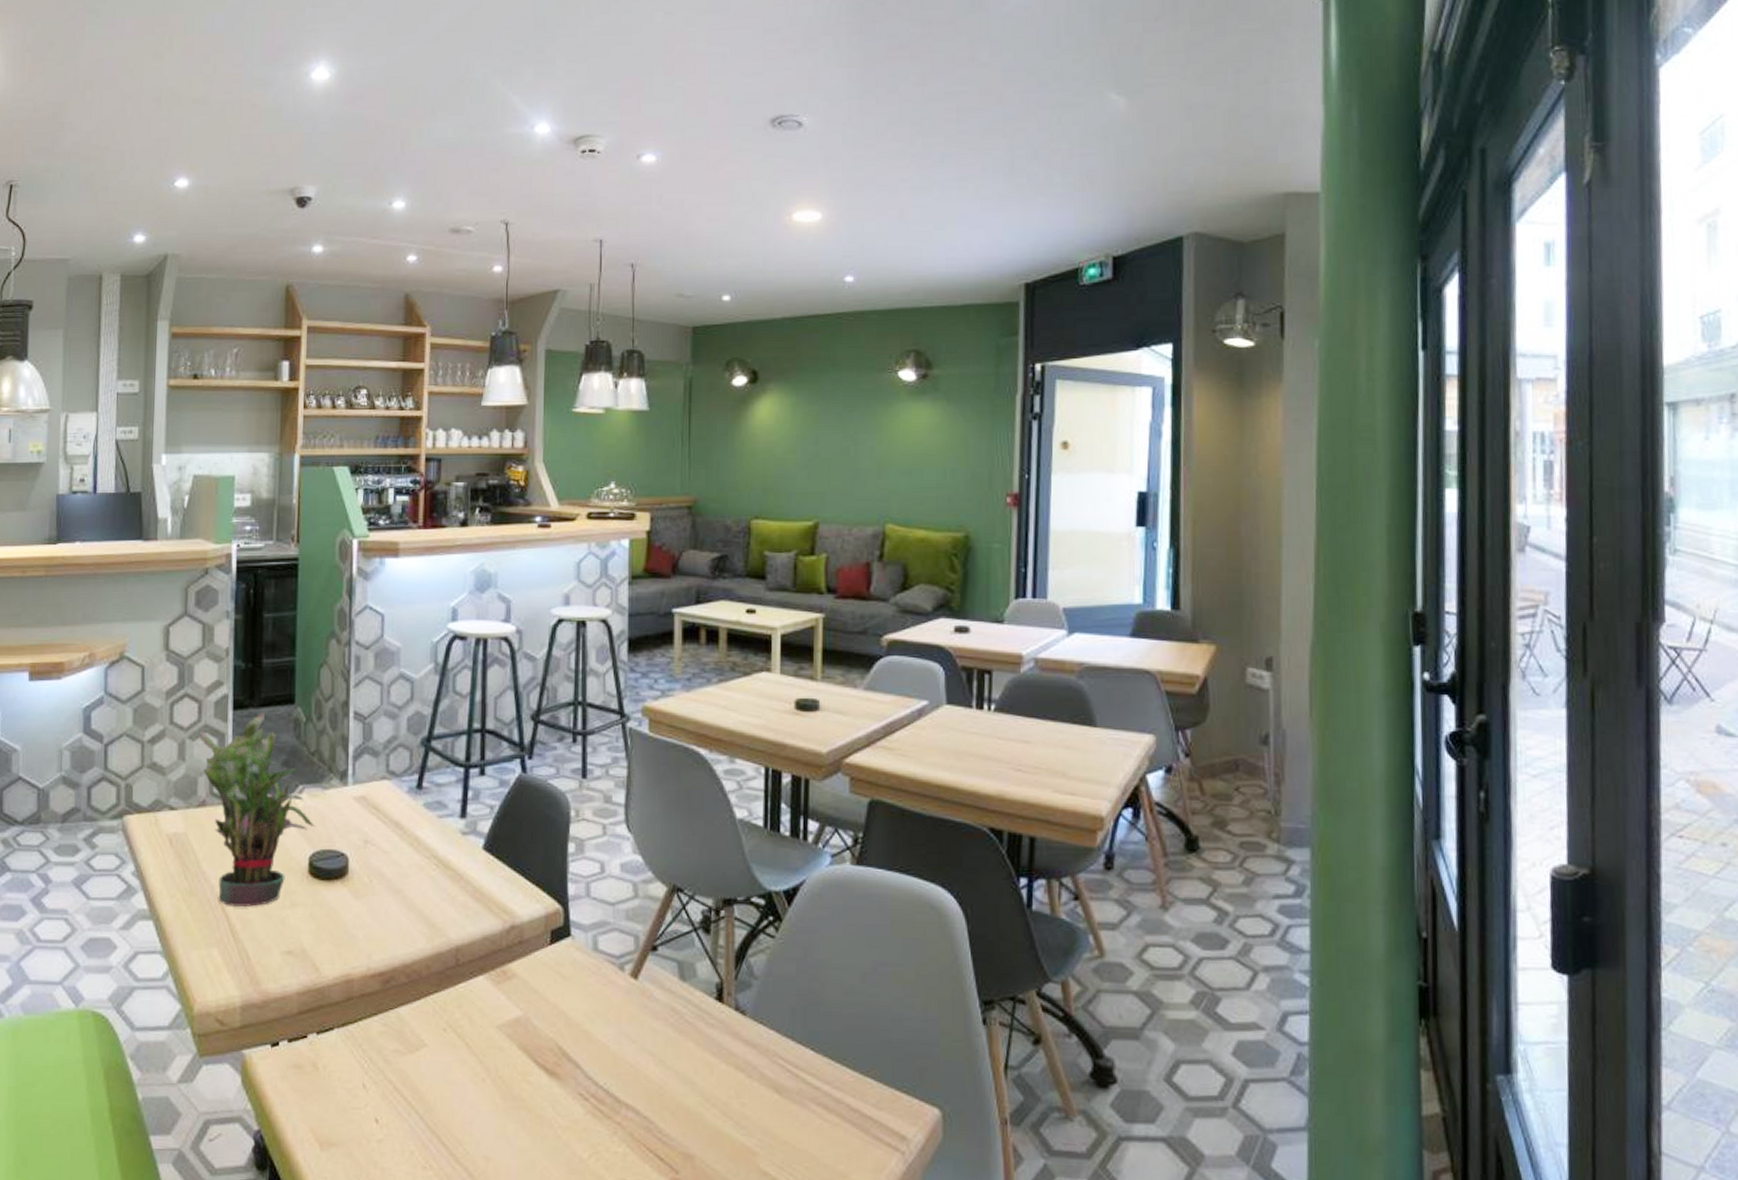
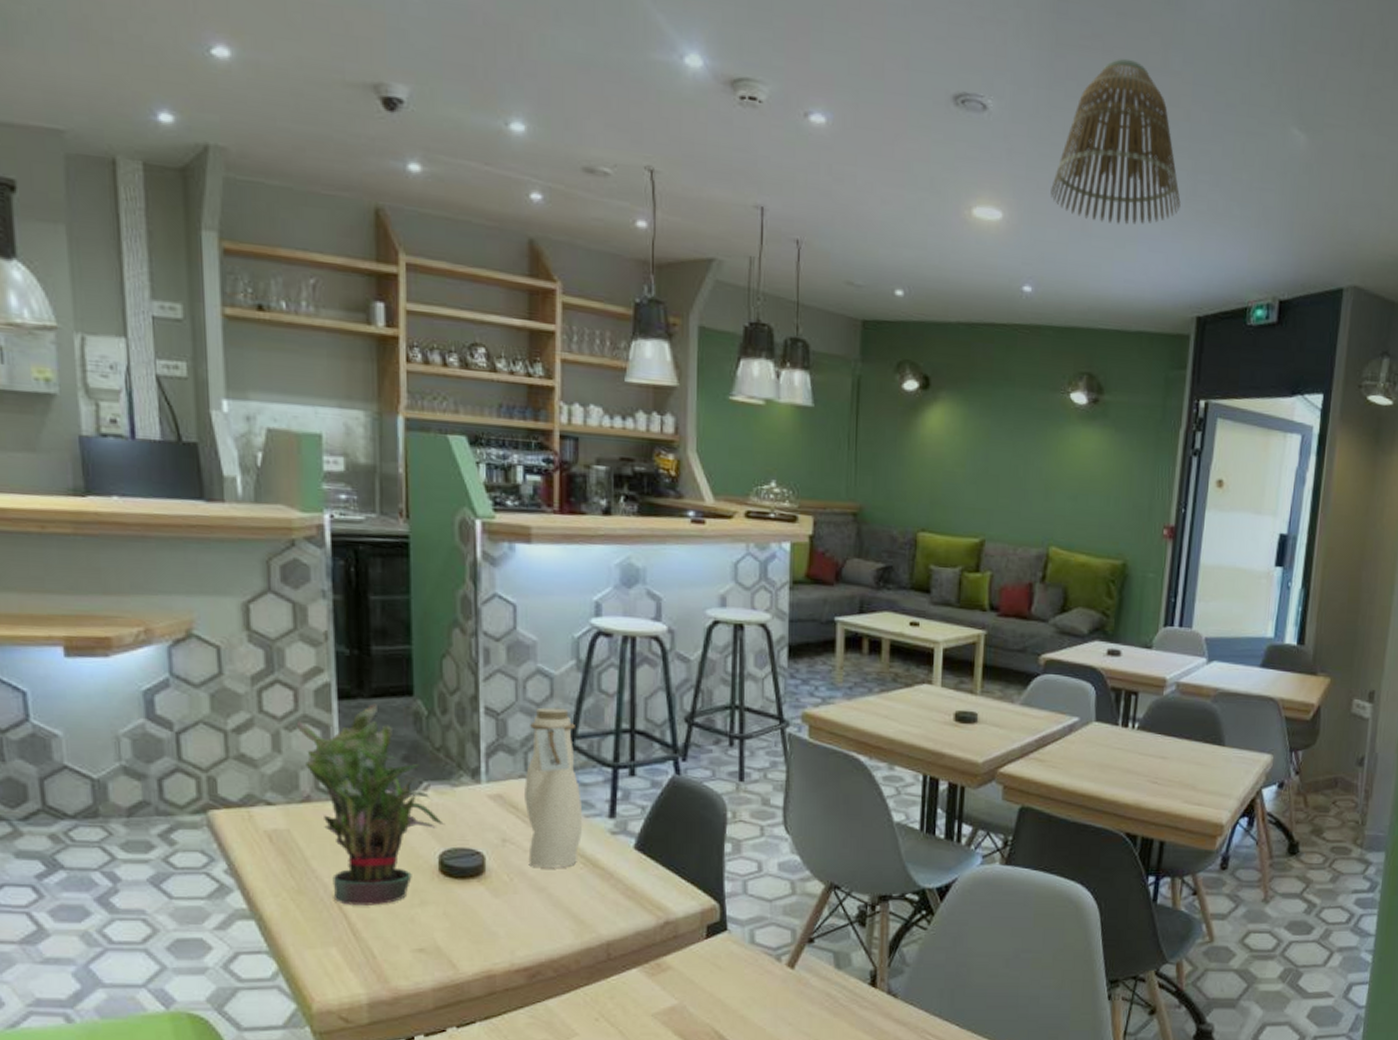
water bottle: none [385,710,437,869] -> present [524,707,583,868]
lamp shade: none [867,60,999,209] -> present [1050,58,1181,225]

